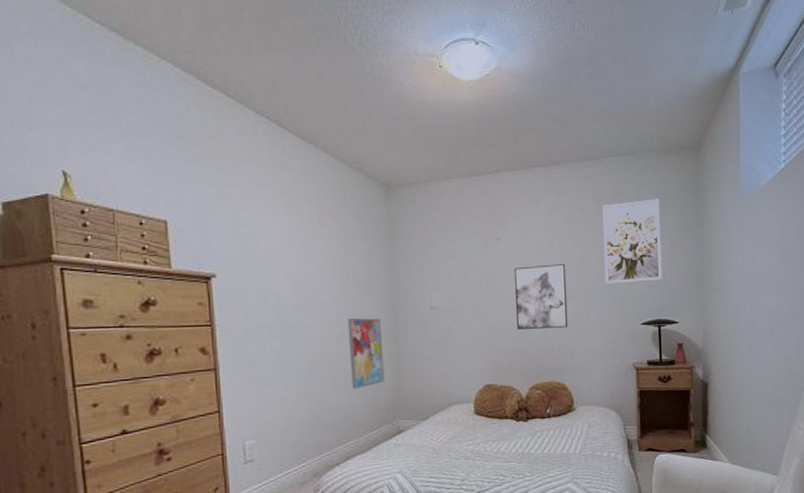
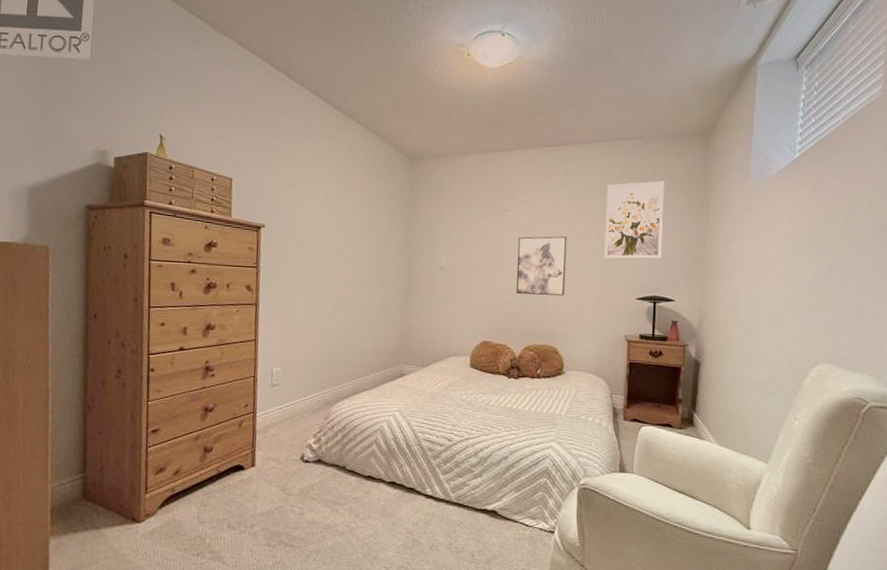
wall art: present [347,317,385,389] -> none [365,270,396,333]

